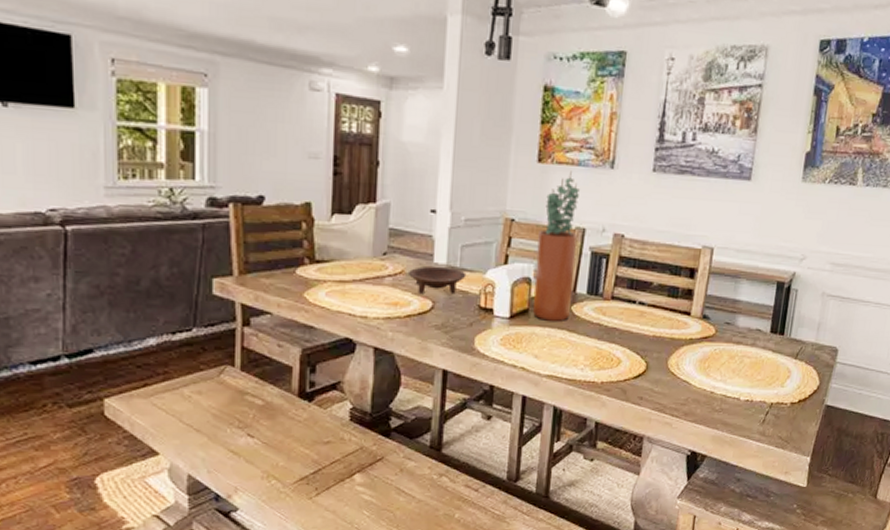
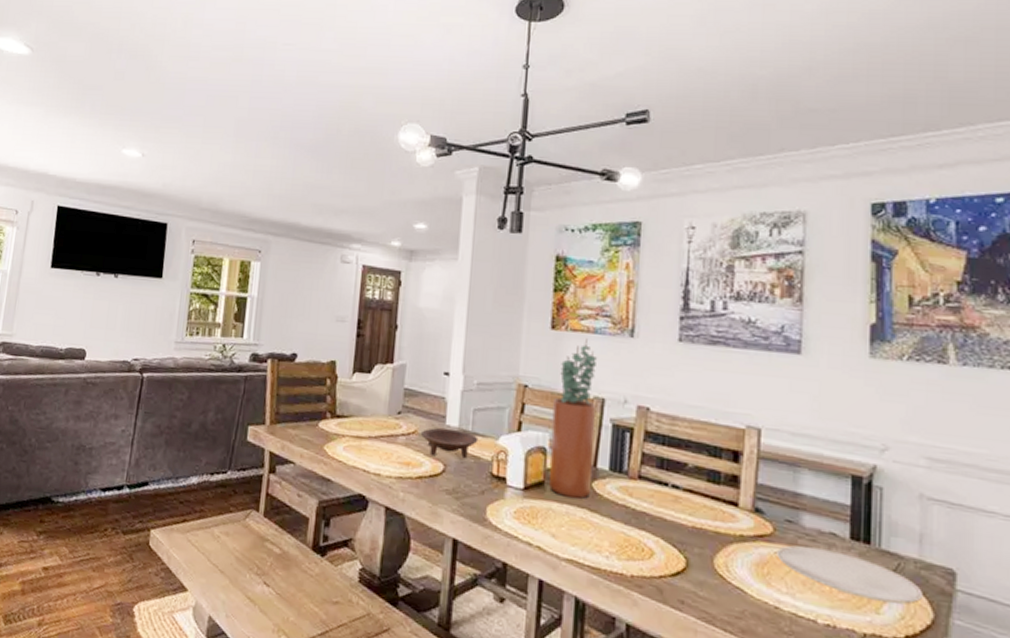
plate: none [716,341,815,378] -> present [777,545,923,605]

